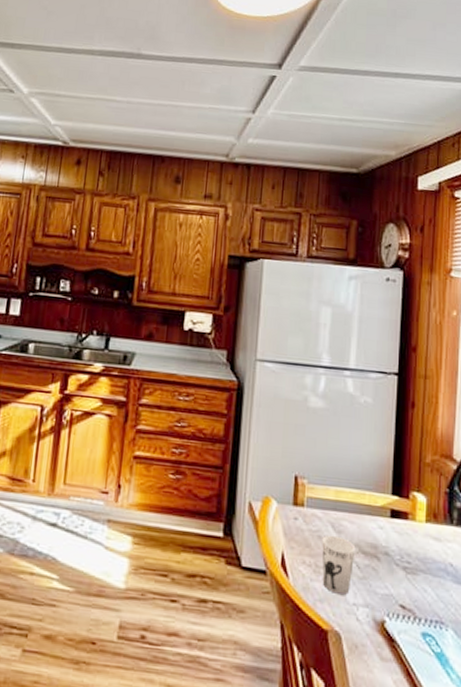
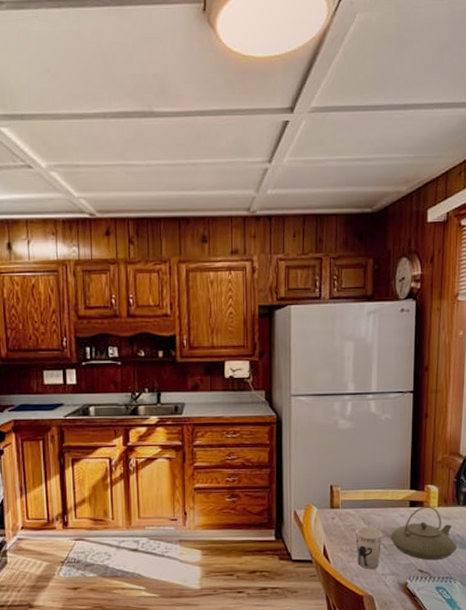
teapot: none [366,518,450,596] -> present [391,506,457,561]

